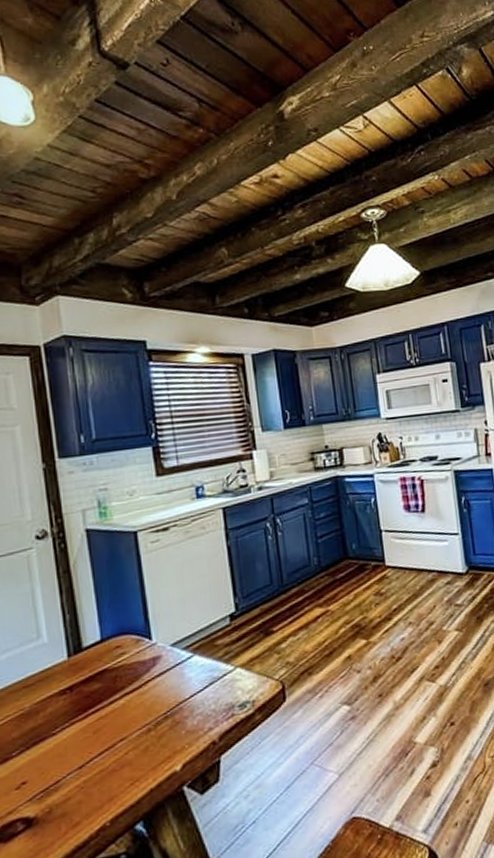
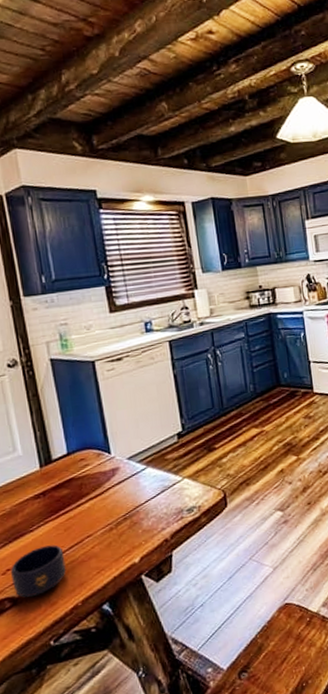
mug: none [27,751,93,818] -> present [11,545,66,598]

